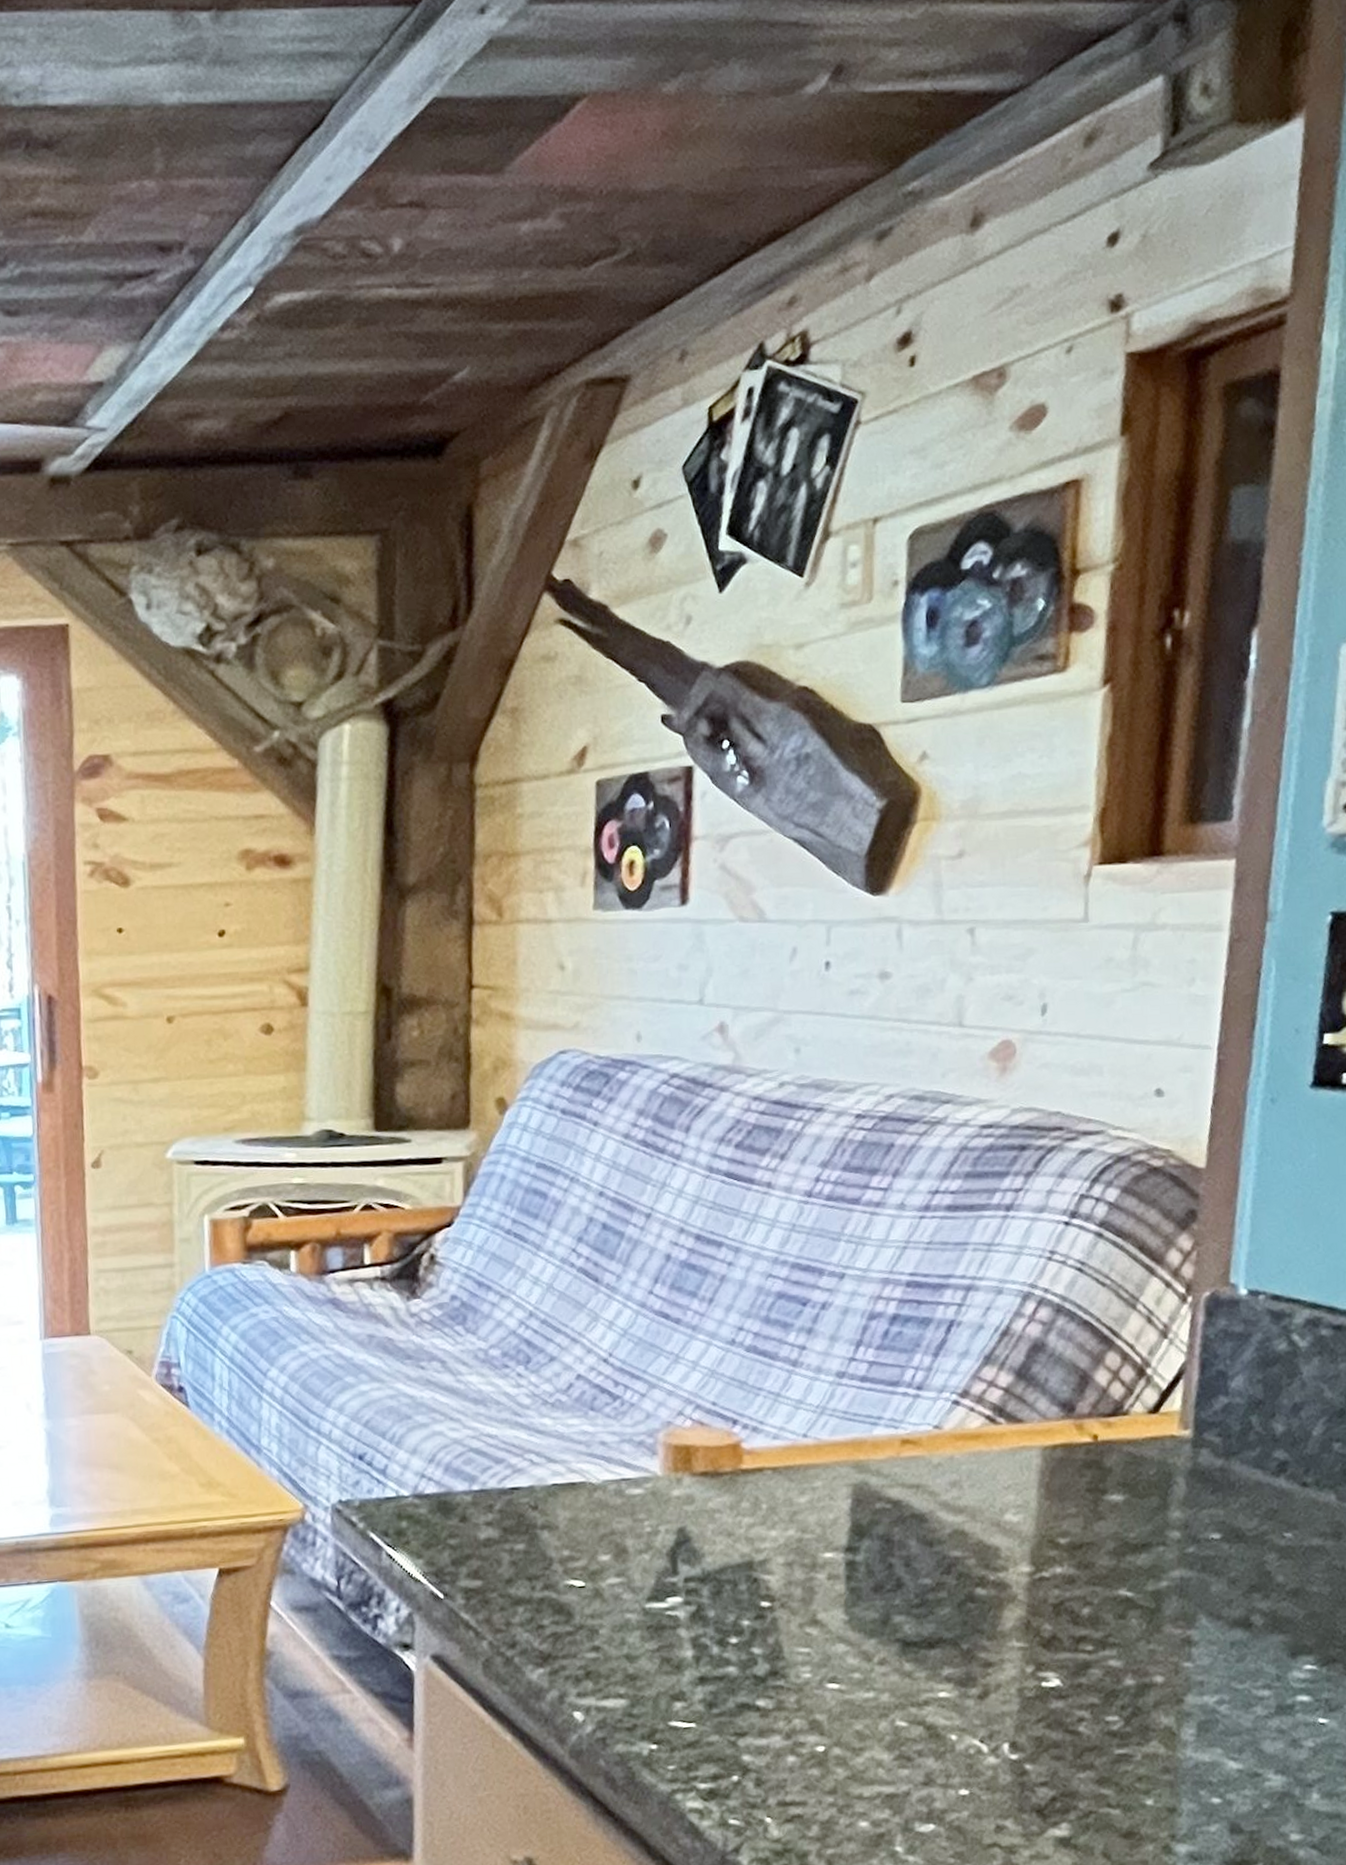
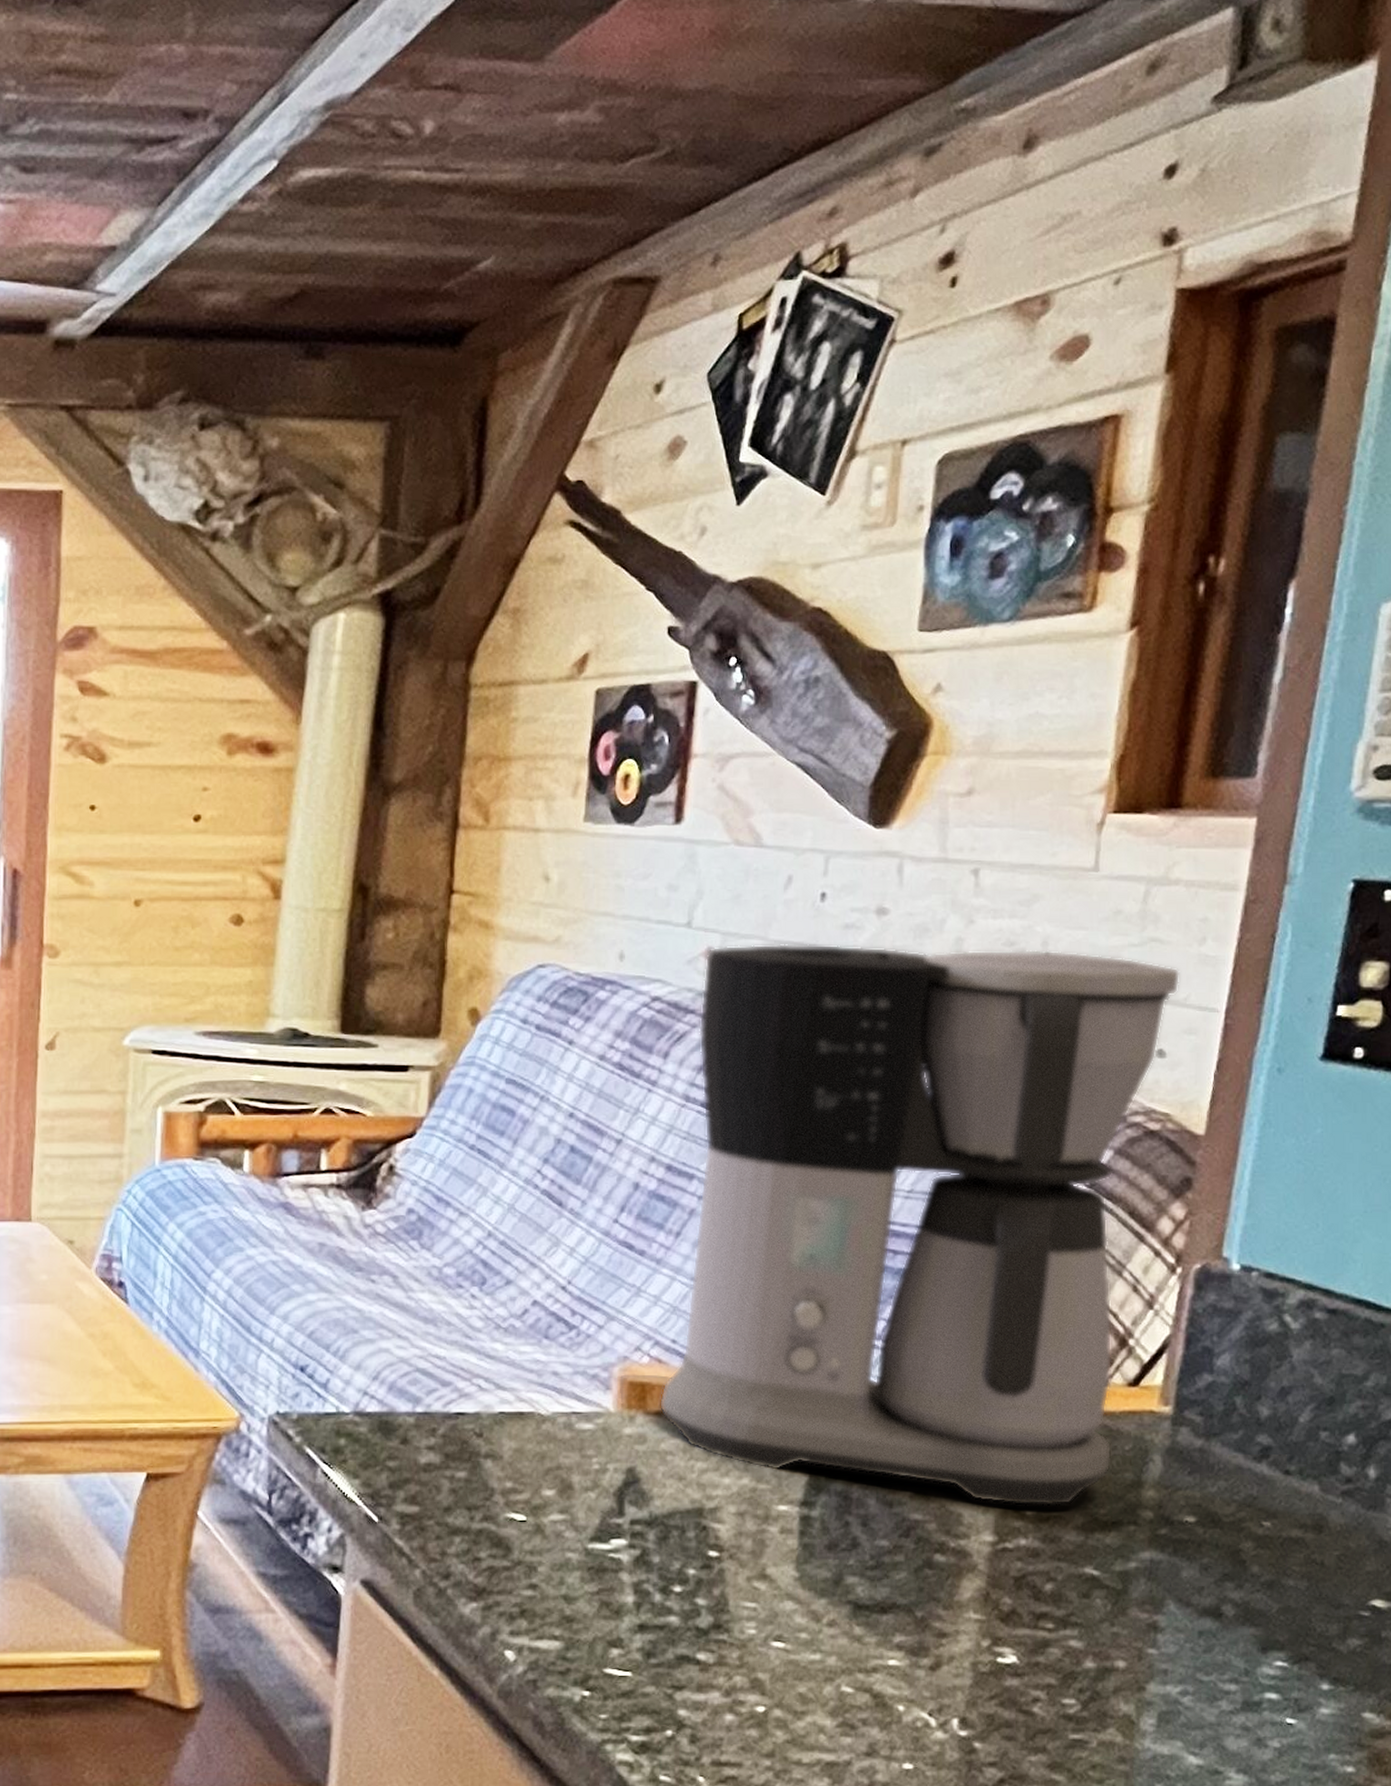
coffee maker: none [703,1001,1173,1536] -> present [659,943,1180,1507]

